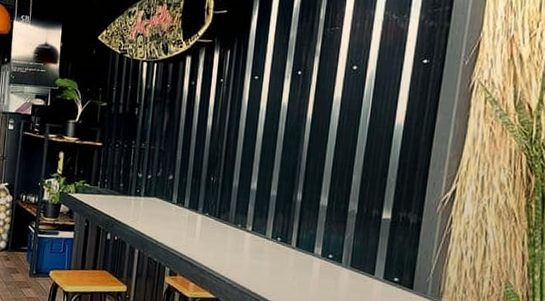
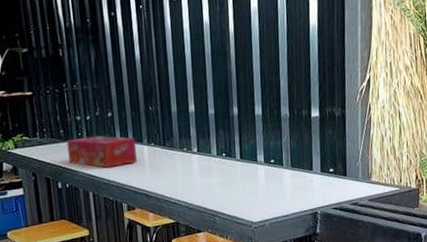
tissue box: none [122,194,191,229] -> present [67,136,138,168]

